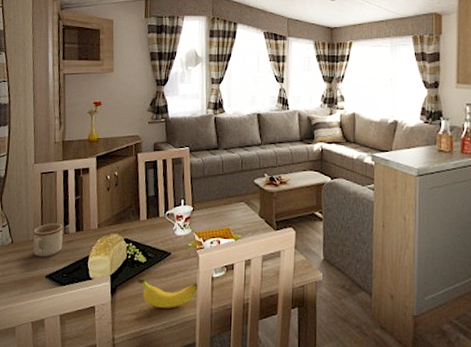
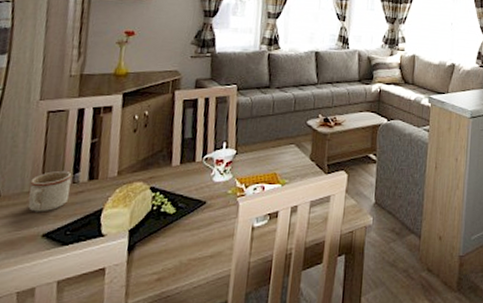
banana: present [136,279,198,308] -> none [161,233,235,264]

